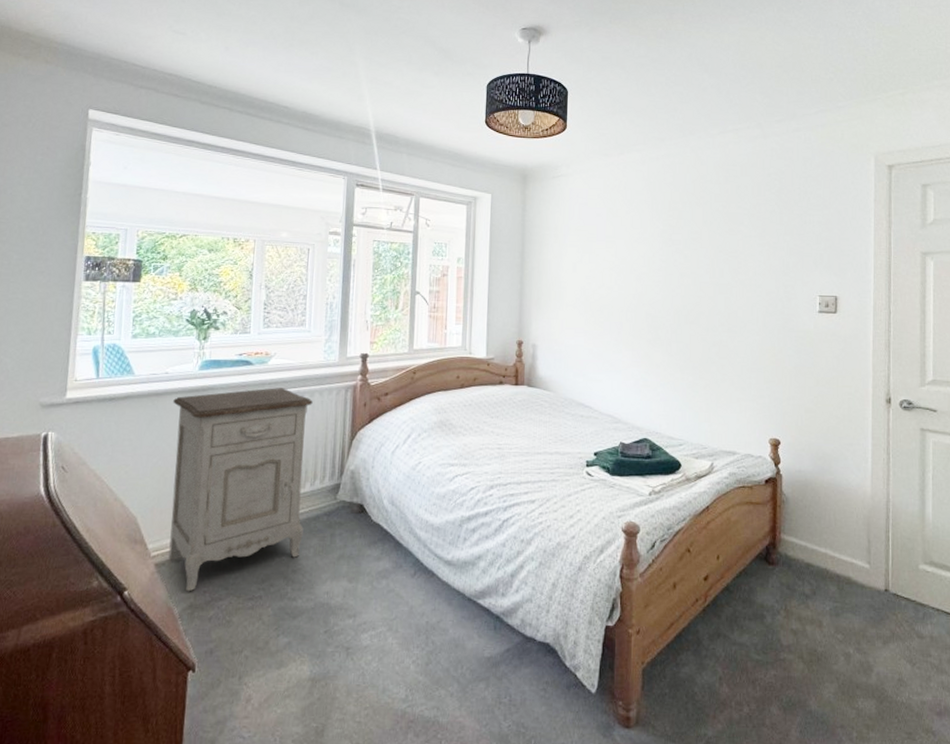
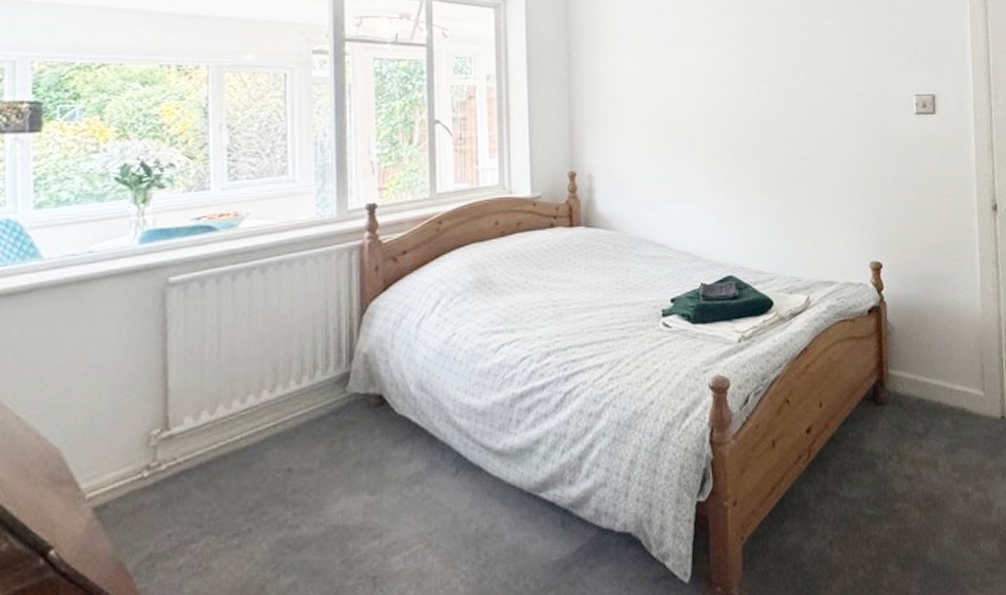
nightstand: present [168,388,313,592] -> none [104,257,305,539]

